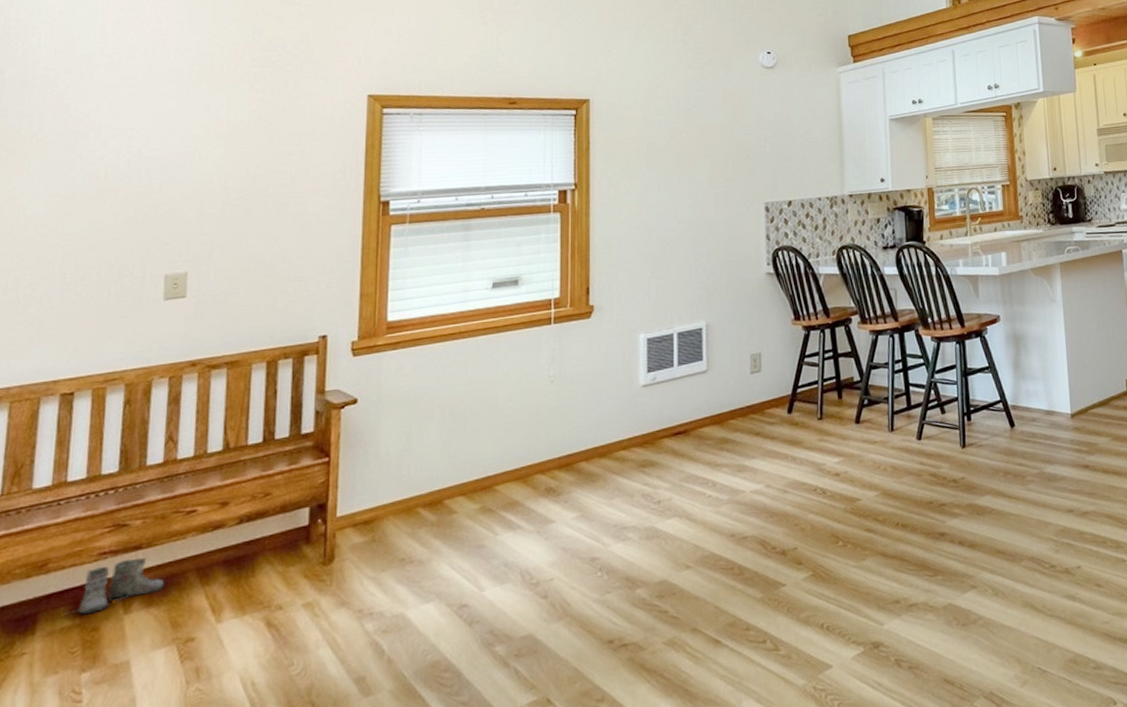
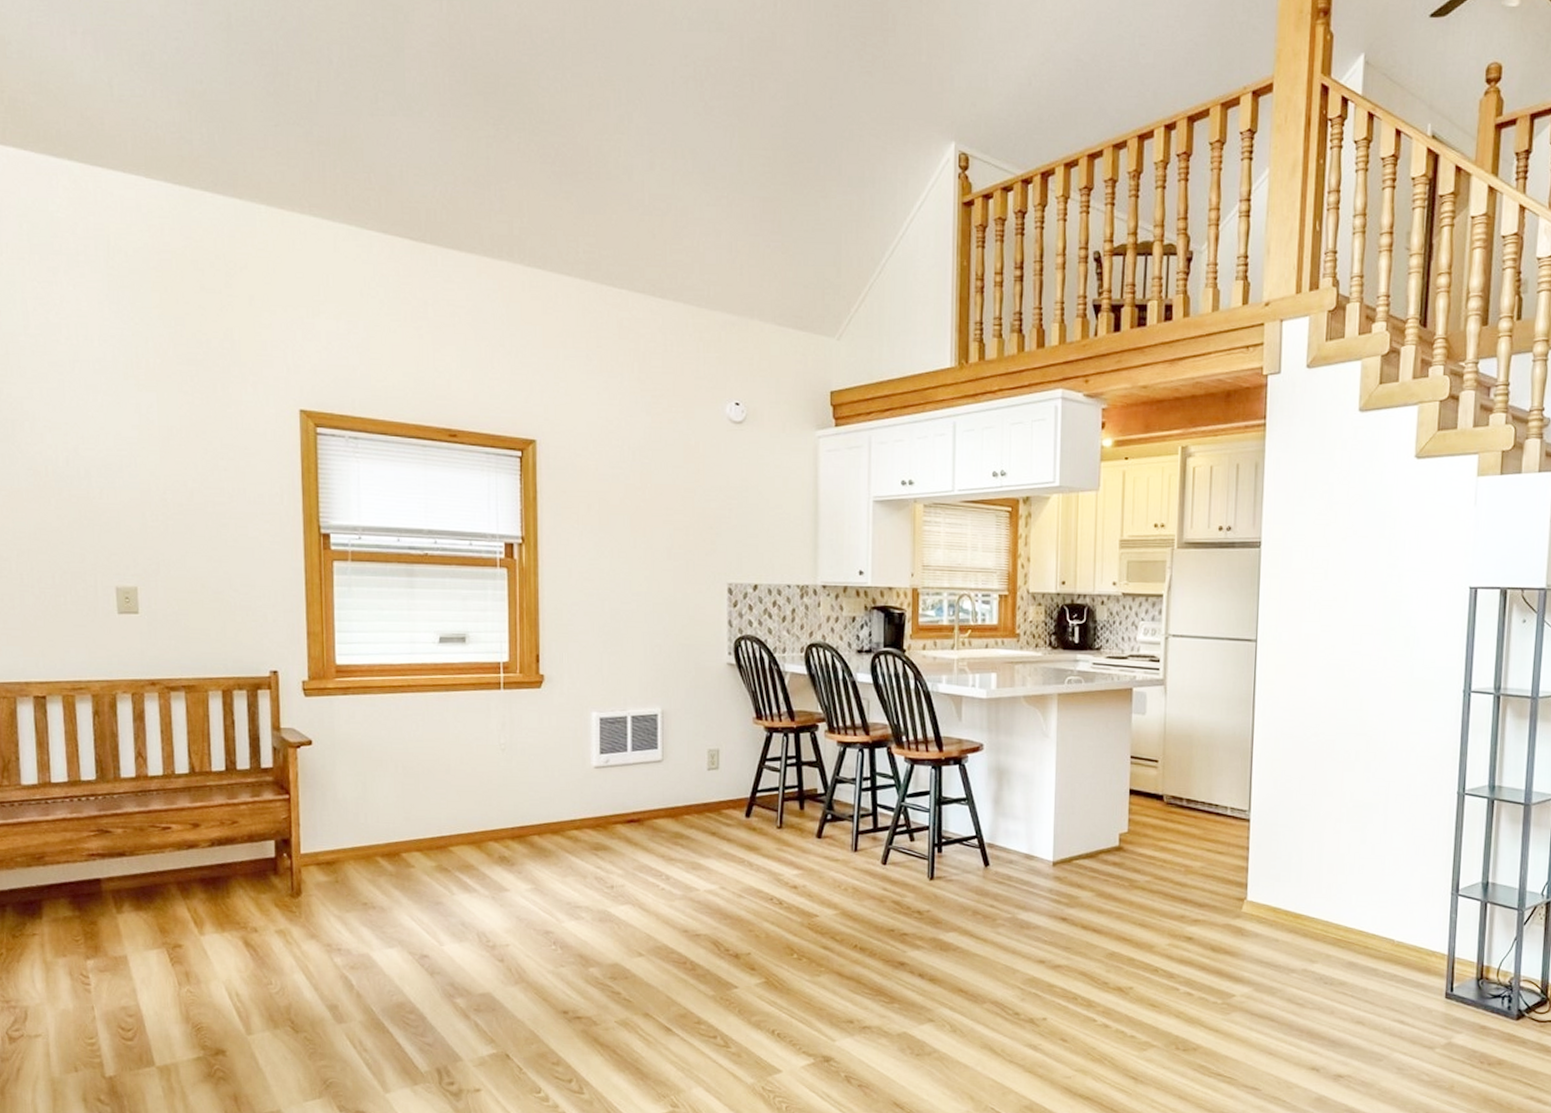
boots: present [66,558,165,615] -> none [66,863,150,909]

